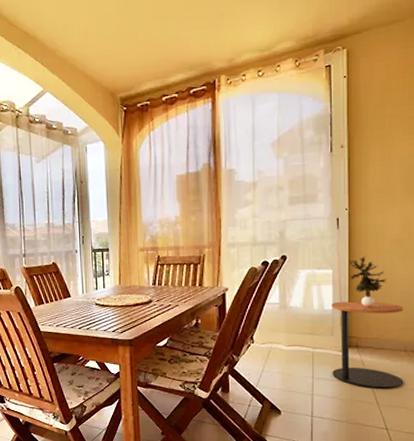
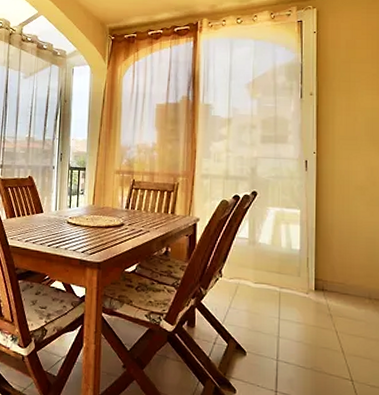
side table: present [331,301,404,389] -> none [298,242,369,337]
potted plant: present [348,255,387,307] -> none [315,199,352,251]

